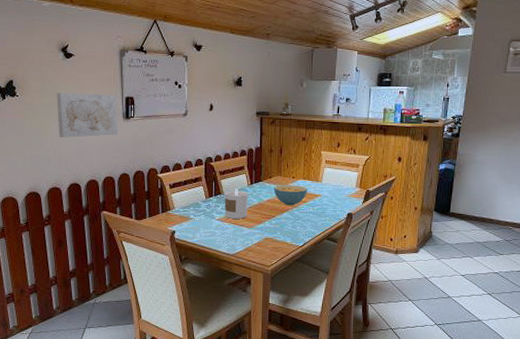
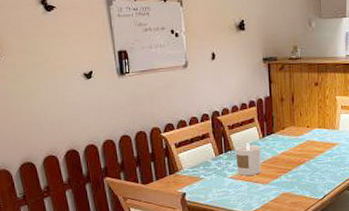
wall art: present [56,93,118,138] -> none [40,49,114,100]
cereal bowl: present [273,185,307,206] -> none [287,134,324,157]

